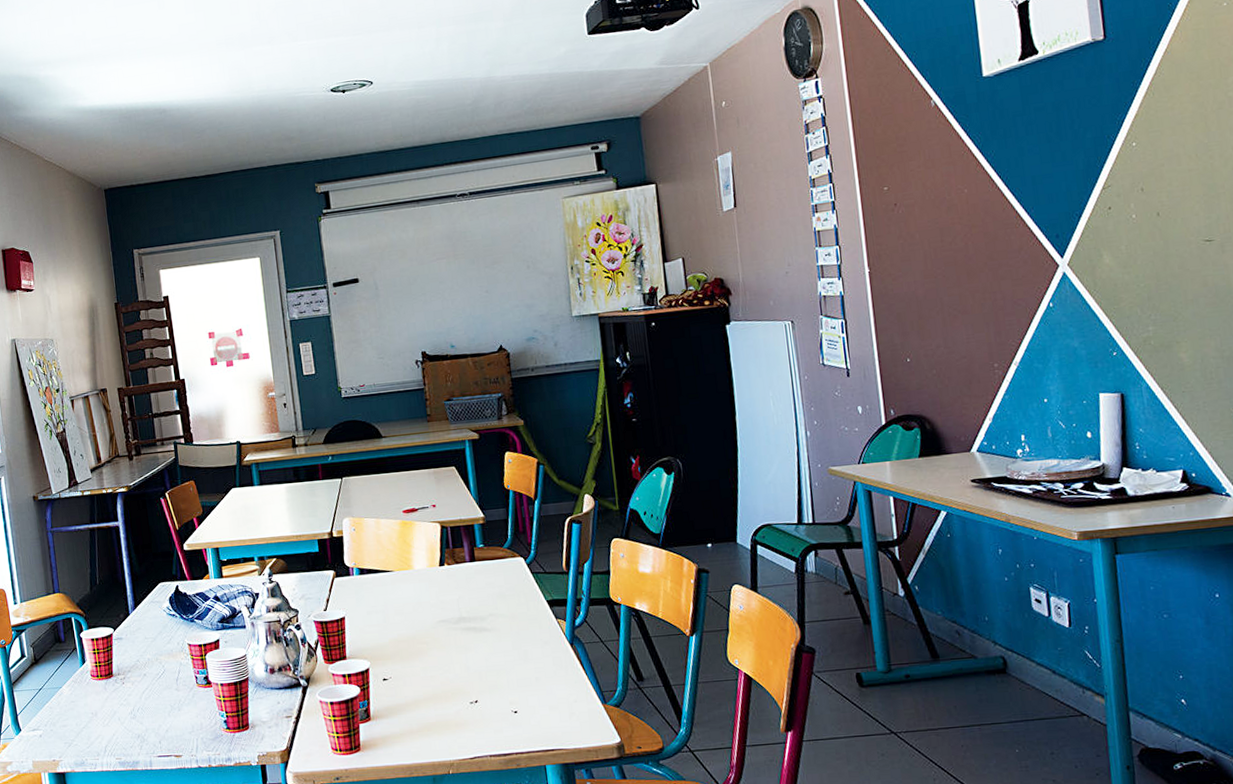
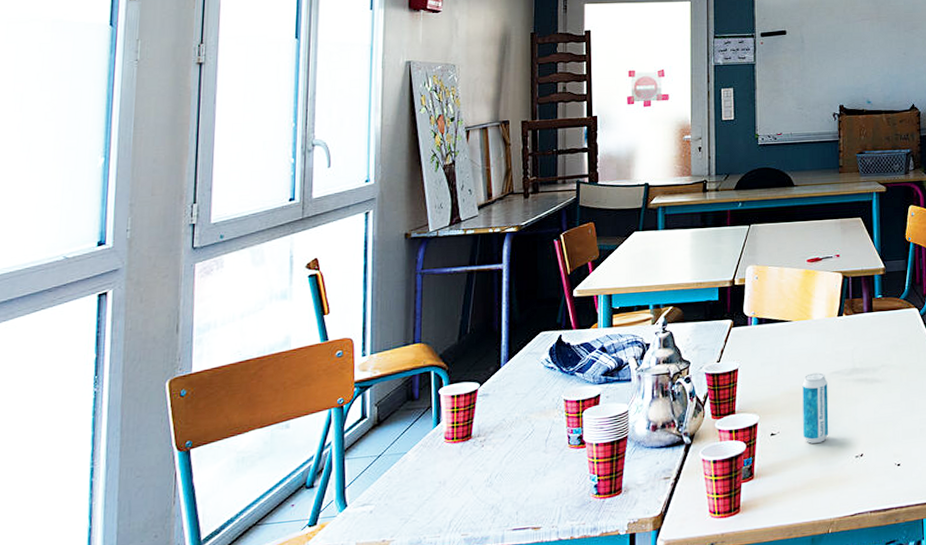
beverage can: none [409,621,441,689] -> present [802,372,829,444]

